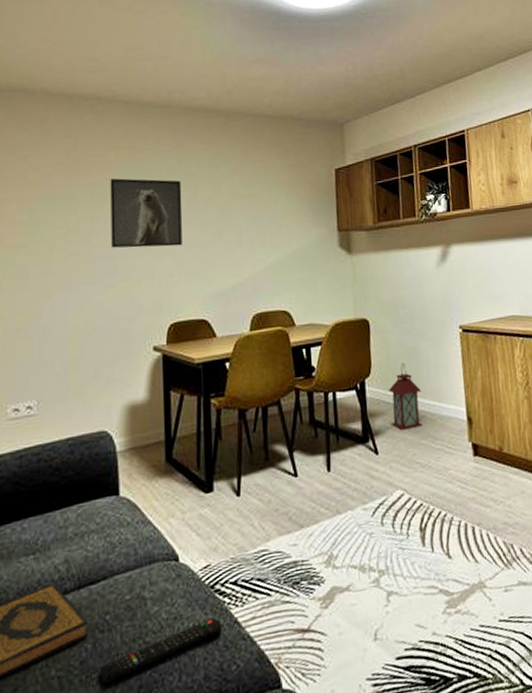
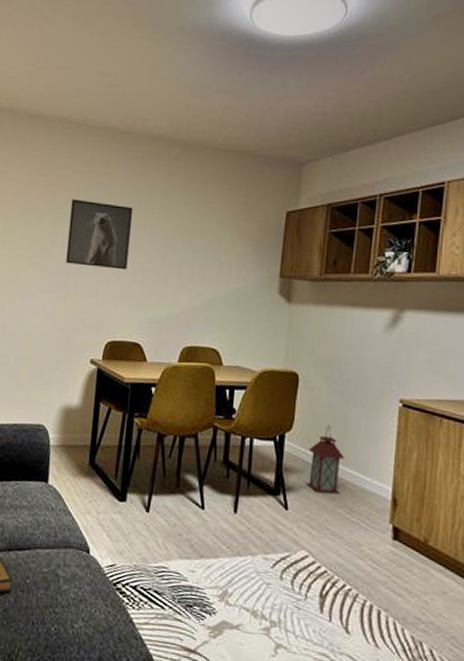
remote control: present [100,617,222,684] -> none [17,610,119,635]

